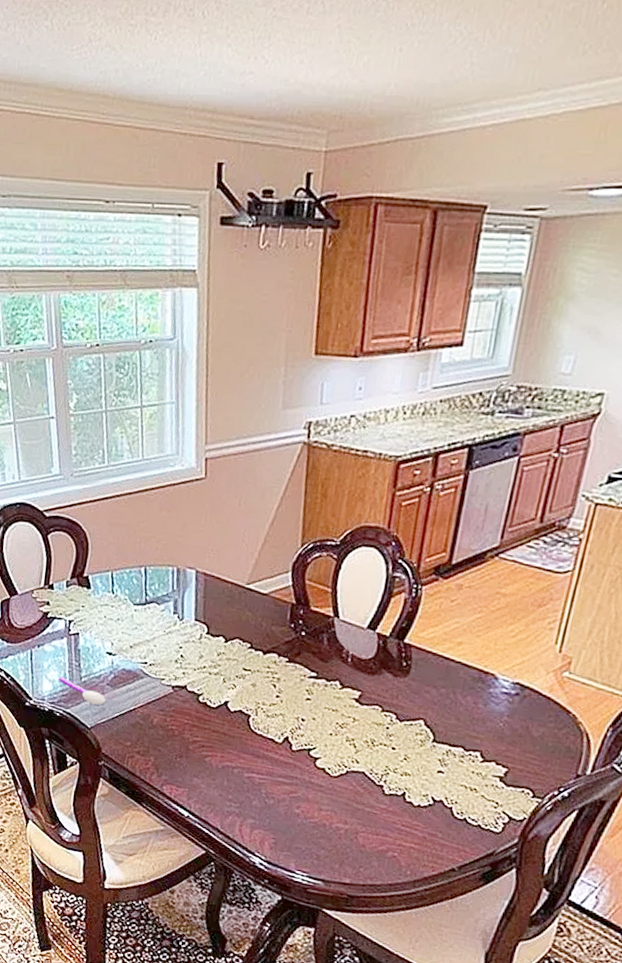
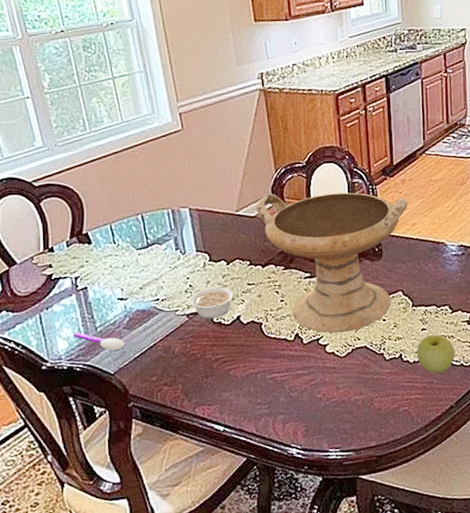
legume: none [177,662,226,698] -> present [189,287,234,319]
decorative bowl: none [269,570,460,751] -> present [255,192,409,333]
apple: none [423,781,474,828] -> present [416,335,455,373]

